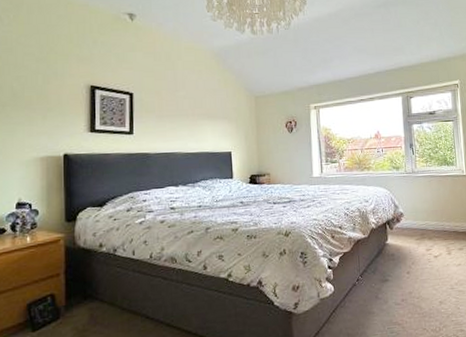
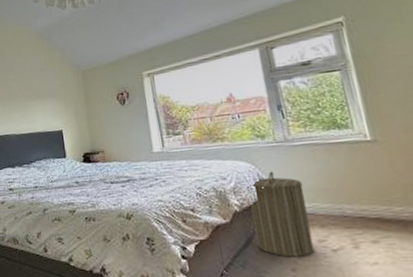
laundry hamper: none [384,196,424,264] -> present [251,171,315,258]

